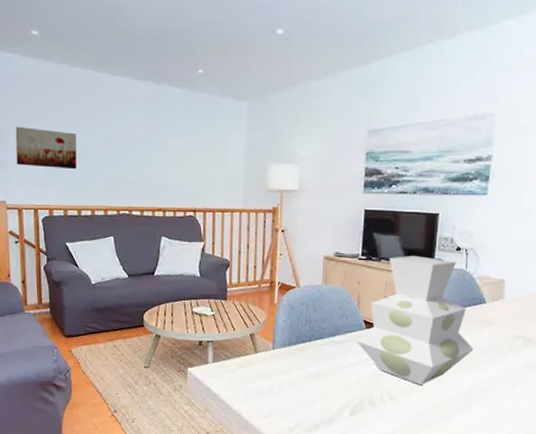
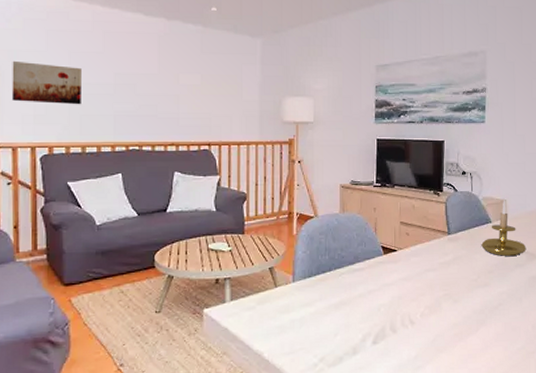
vase: present [356,256,474,386] -> none [375,181,484,307]
candle holder: none [471,279,523,339] -> present [480,200,525,256]

